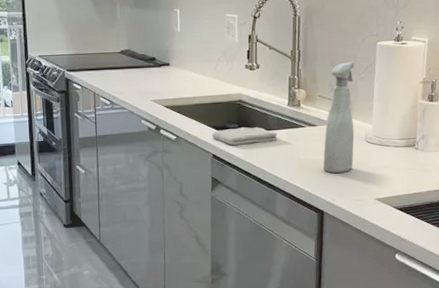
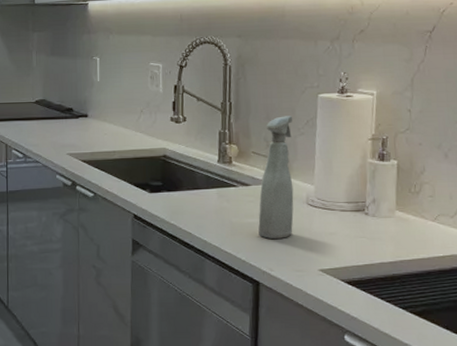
washcloth: present [211,127,277,145] -> none [132,185,206,205]

